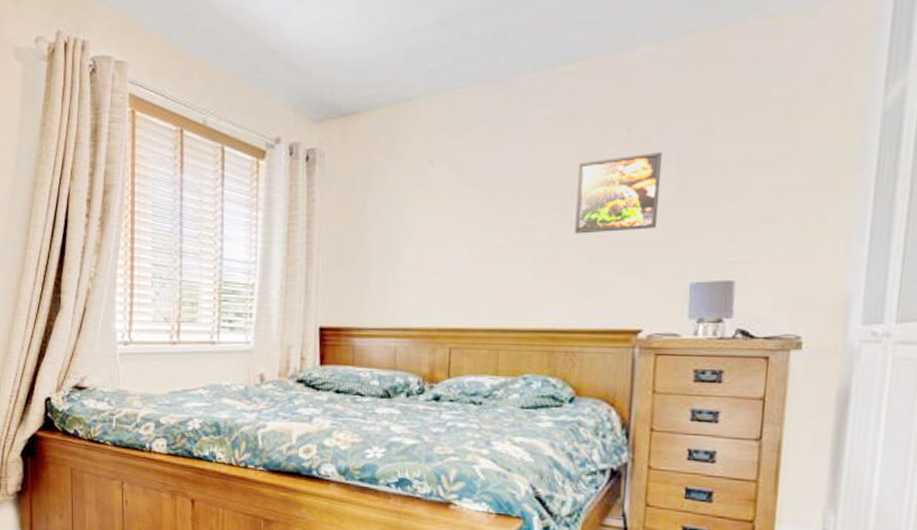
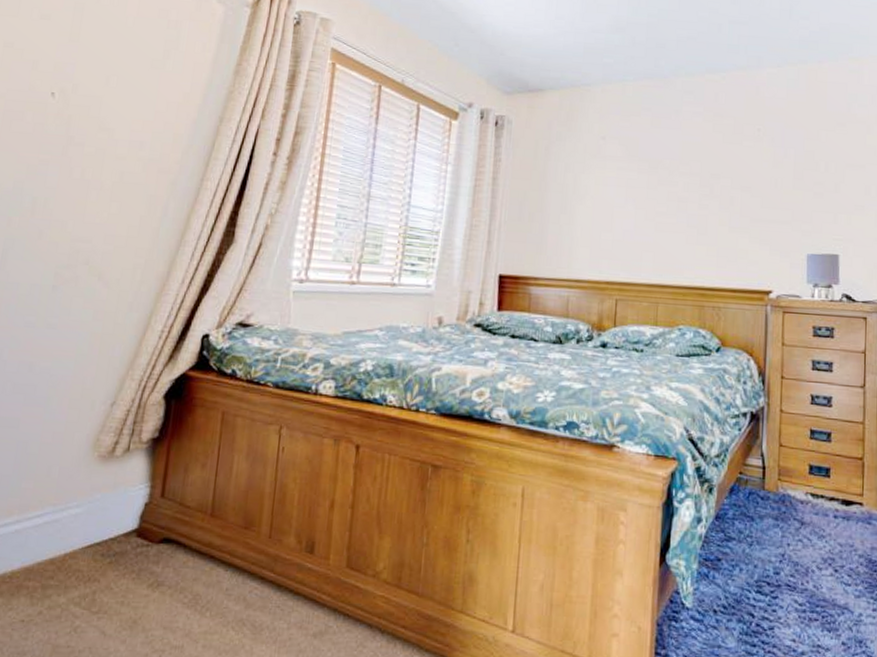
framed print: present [575,151,663,234] -> none [719,148,784,209]

